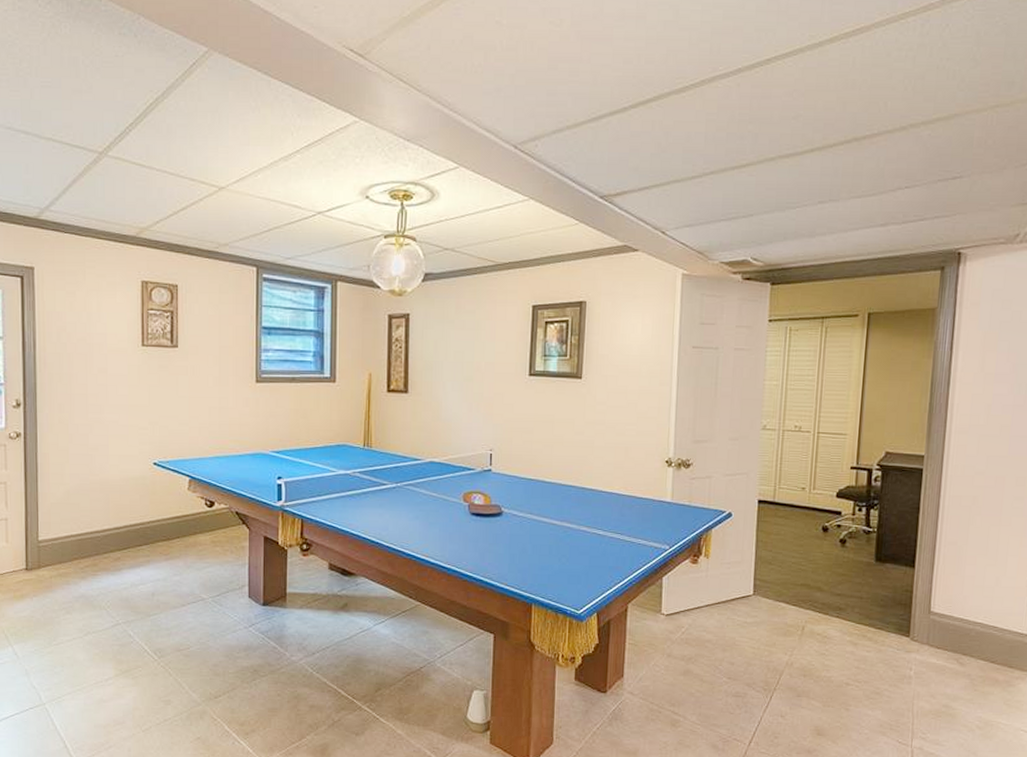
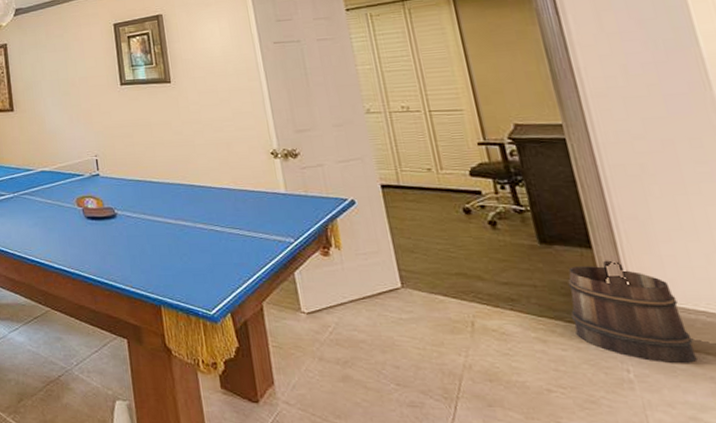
bucket: none [881,578,965,665] -> present [567,260,698,365]

